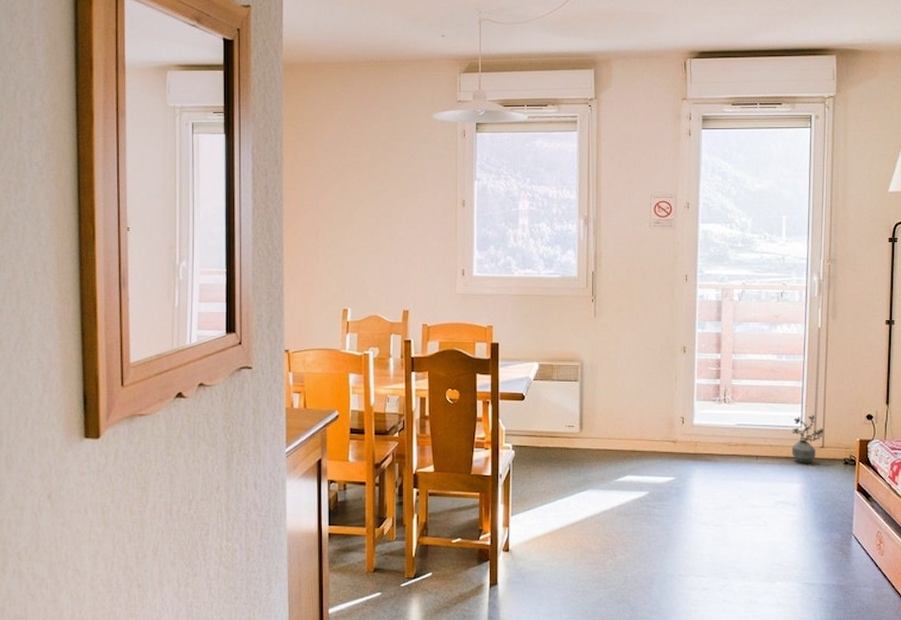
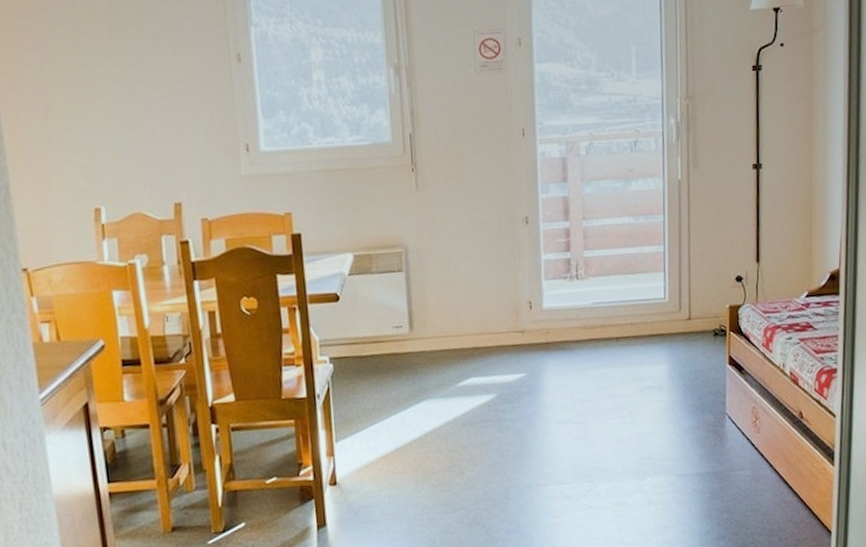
potted plant: present [791,414,823,463] -> none [655,282,690,340]

